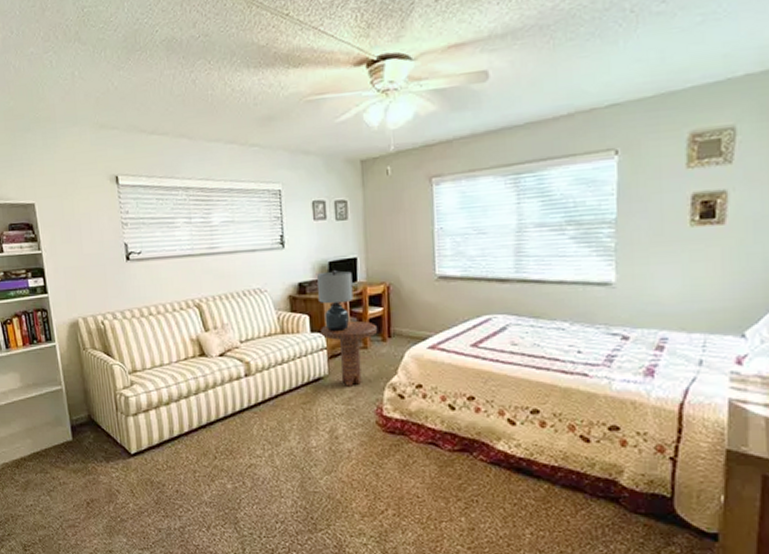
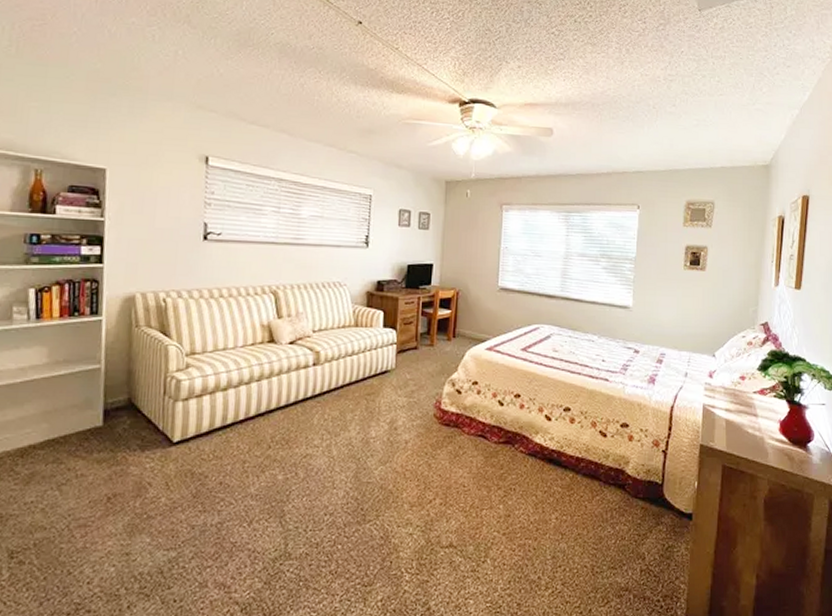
lamp: present [317,269,354,332] -> none [394,272,427,329]
side table: present [321,320,378,387] -> none [393,319,445,380]

